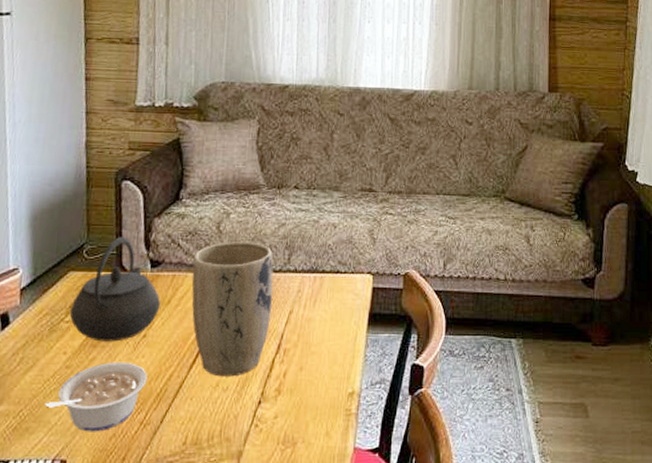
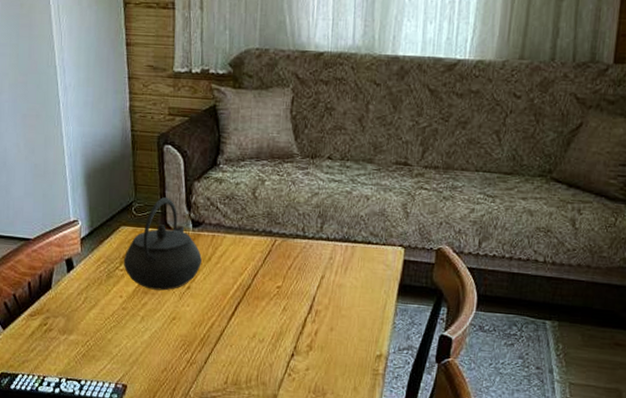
legume: present [45,362,148,432] -> none [107,308,192,365]
plant pot: present [191,242,274,377] -> none [229,207,307,330]

